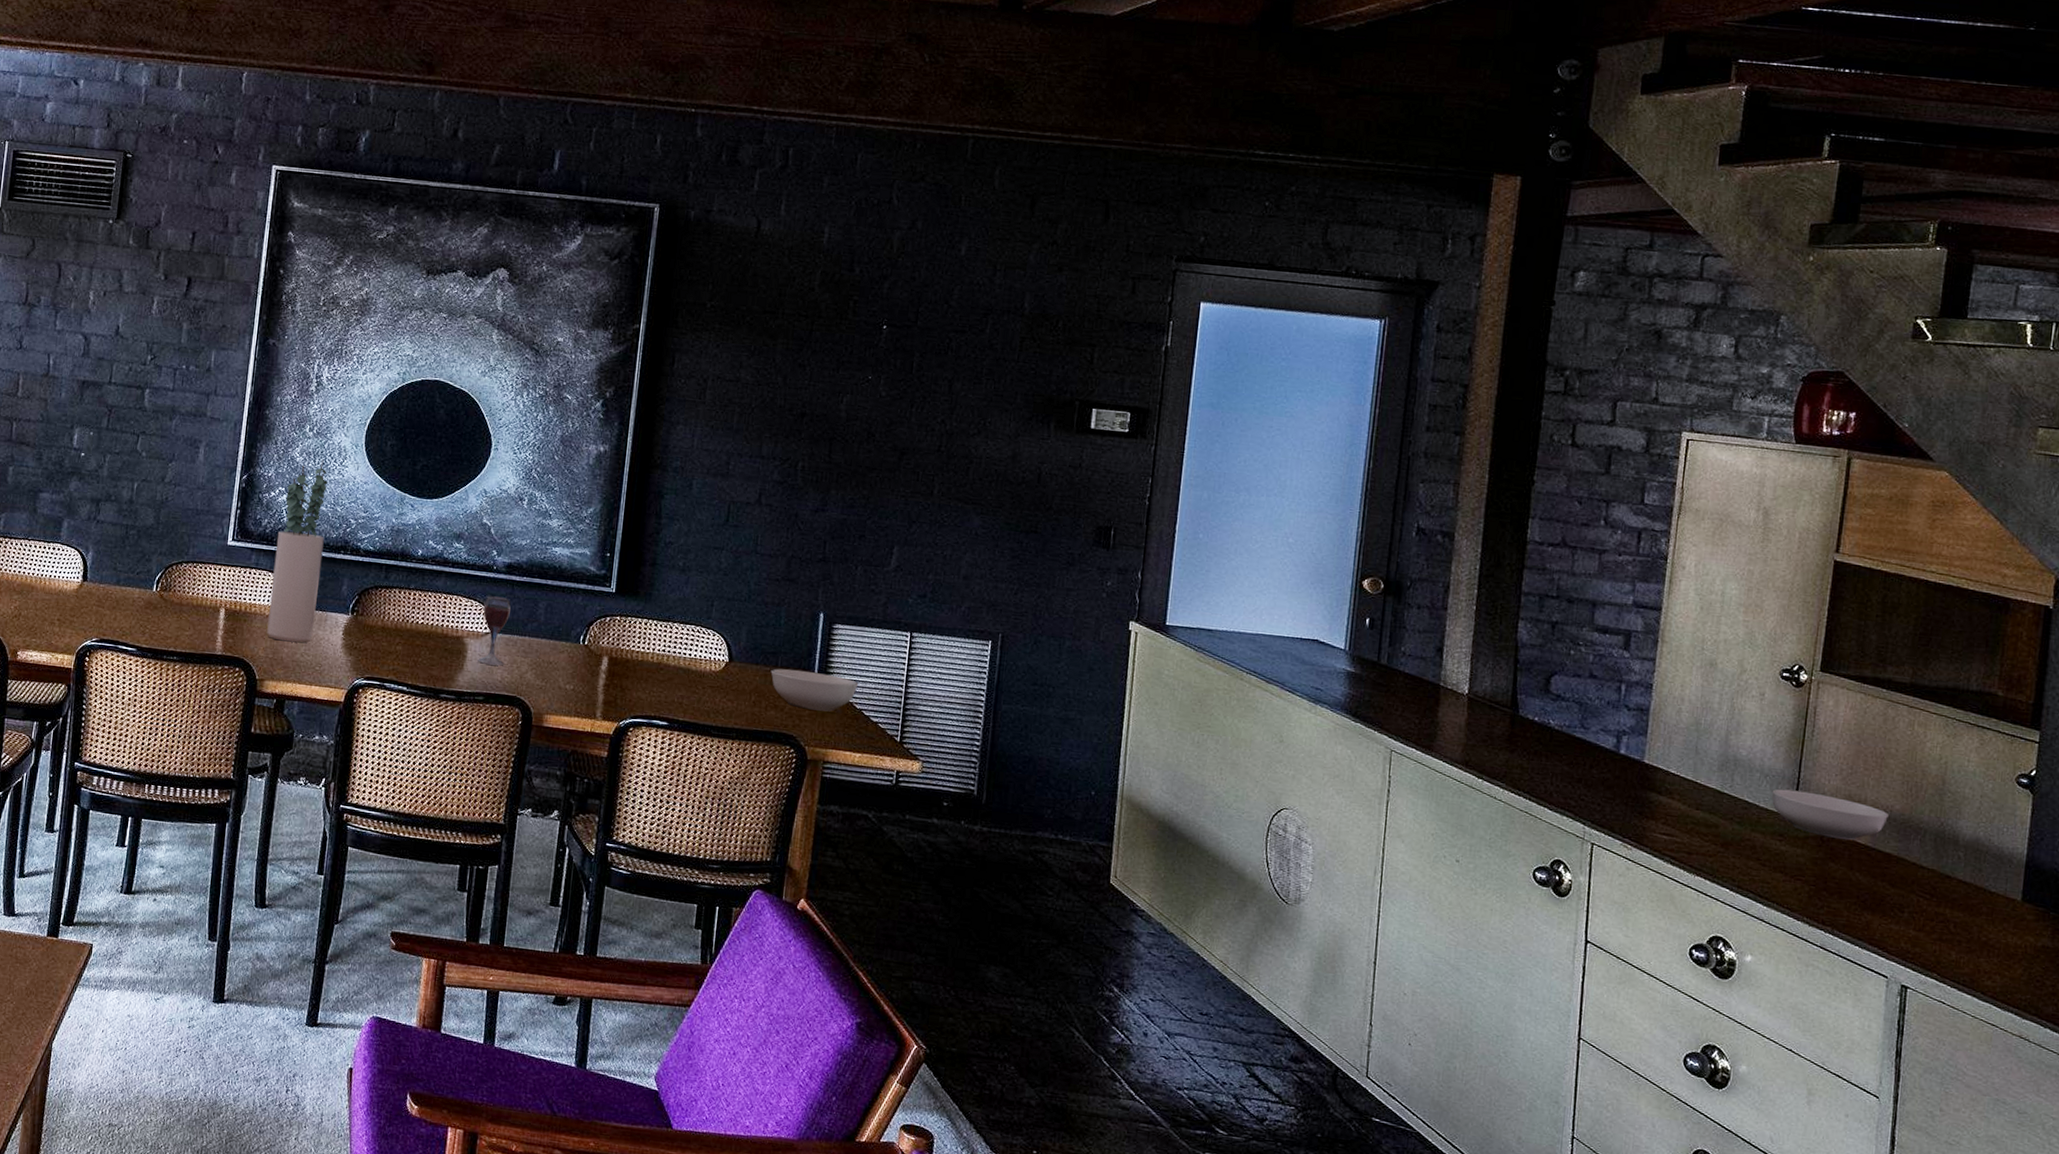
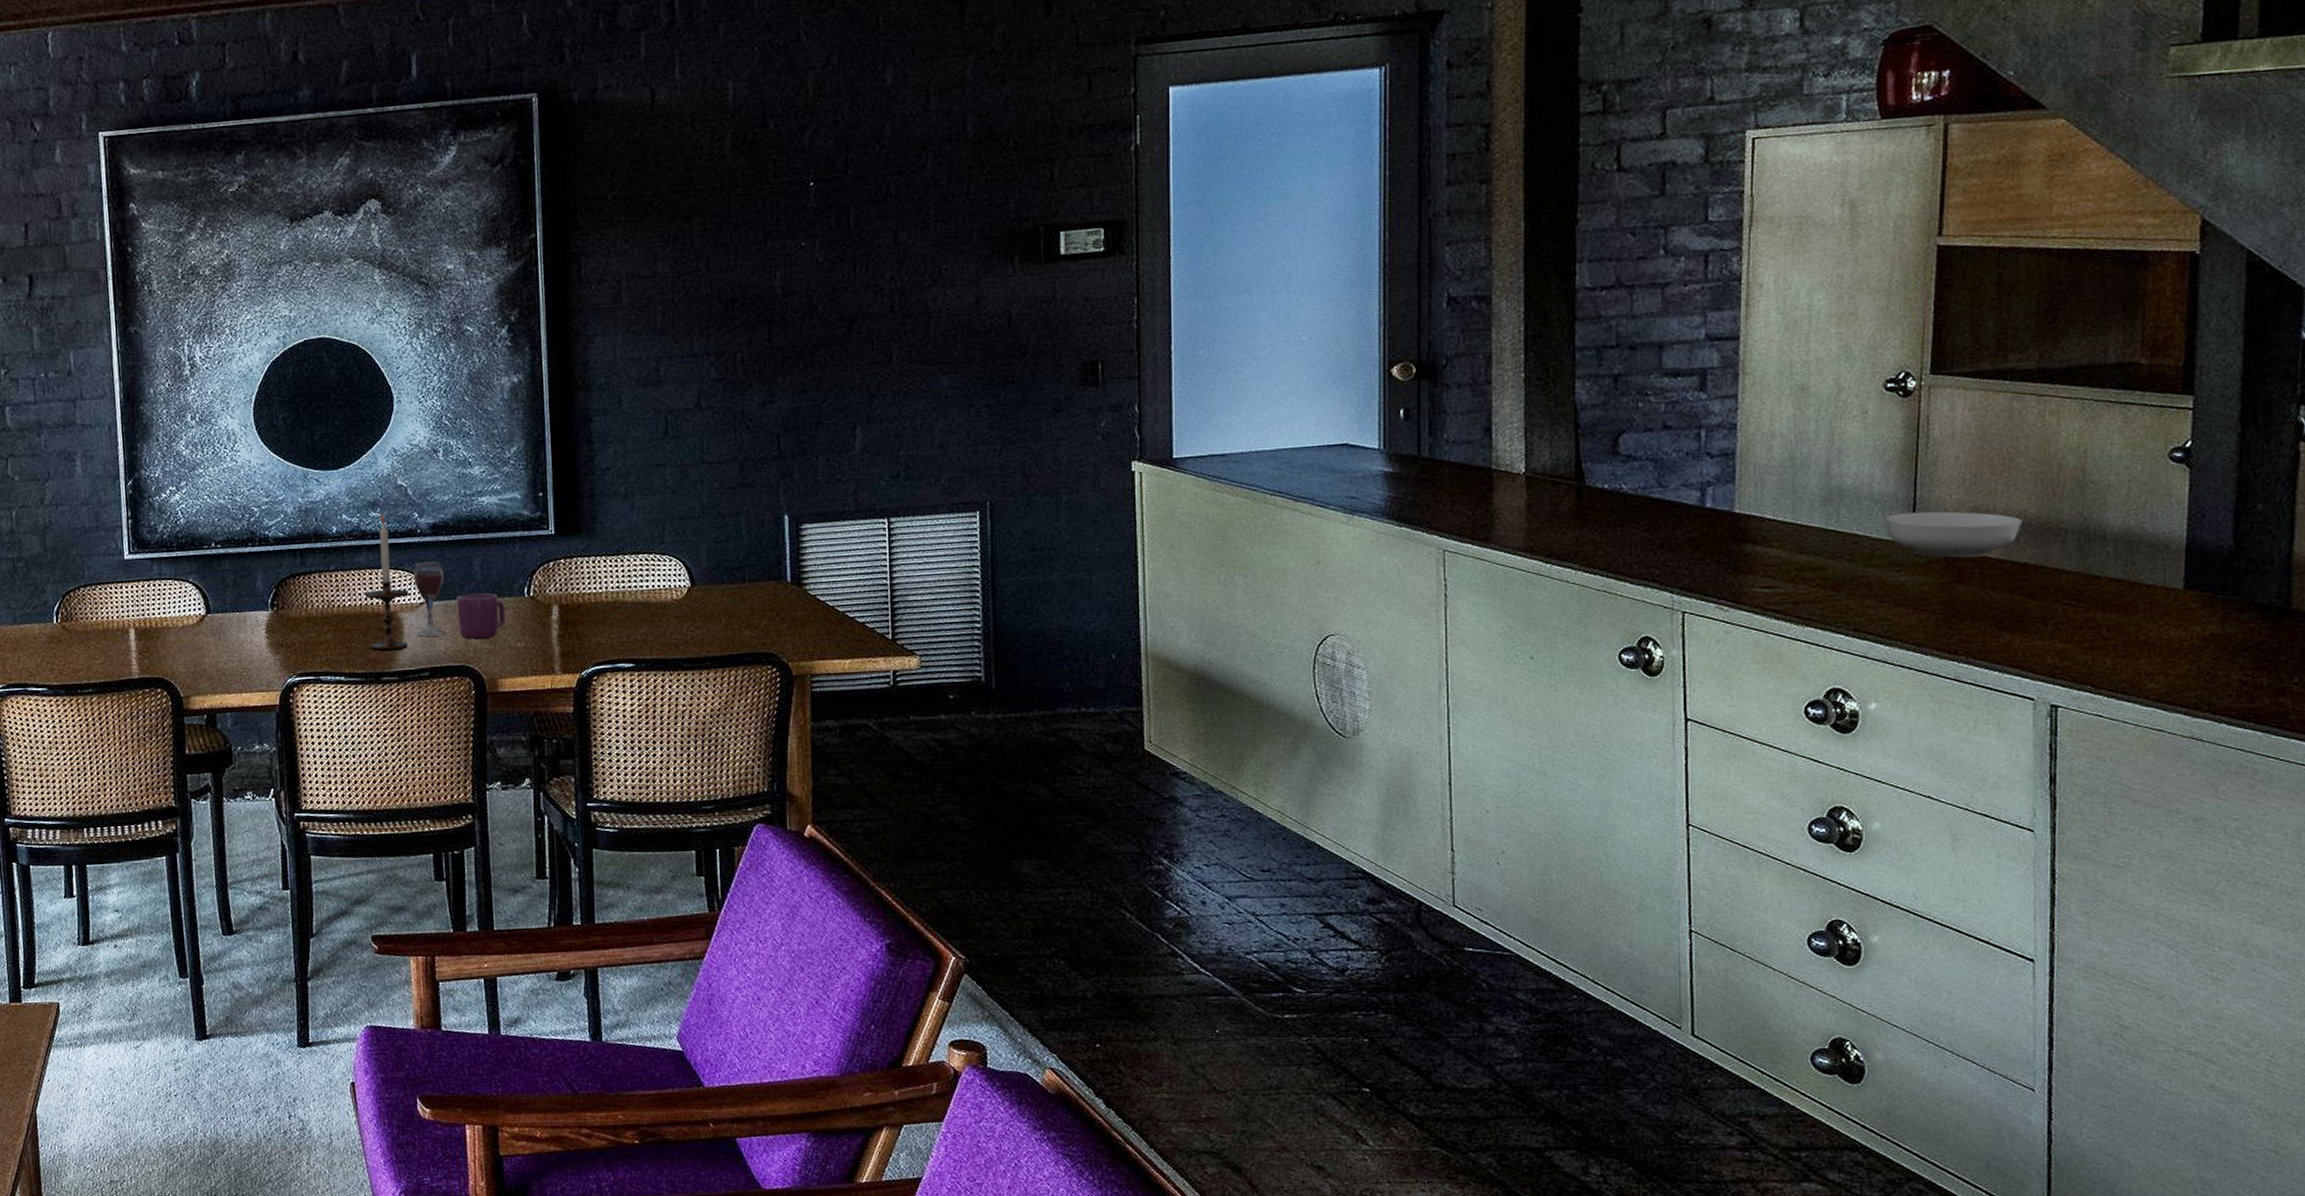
vase: present [267,459,328,643] -> none [176,448,234,652]
candlestick: none [435,545,477,672] -> present [365,513,409,651]
mug: none [516,631,561,676] -> present [457,592,506,639]
bowl: present [770,668,859,712] -> none [739,580,838,623]

